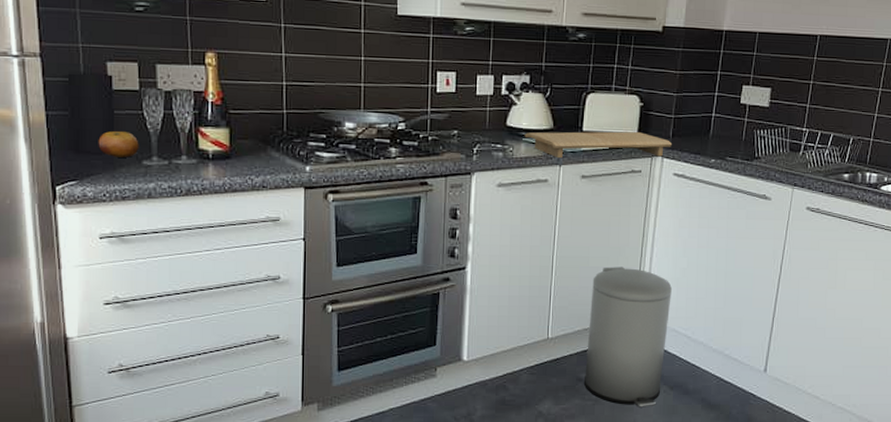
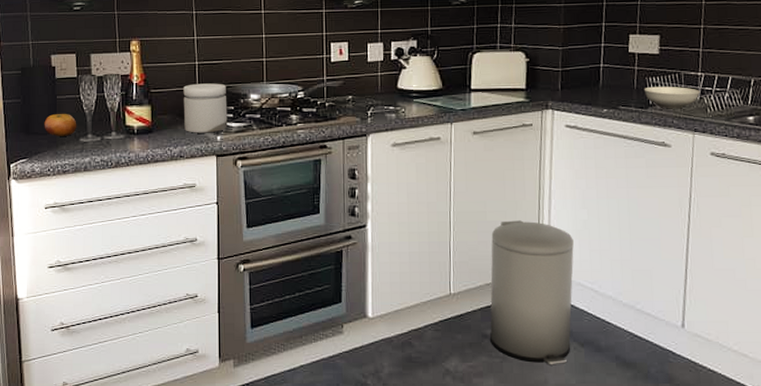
jar: none [267,106,319,163] -> present [183,83,228,133]
cutting board: present [524,131,673,159] -> none [415,87,562,117]
bowl: none [751,139,804,163] -> present [643,86,701,109]

